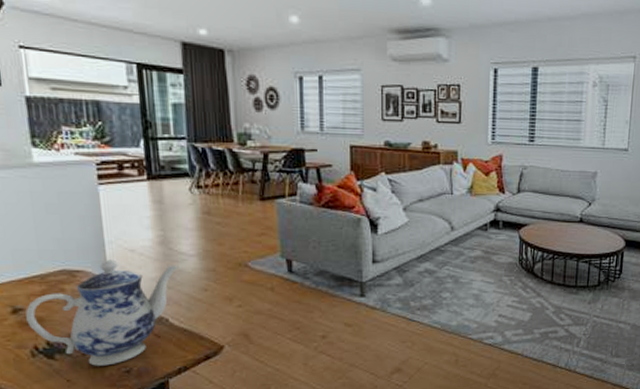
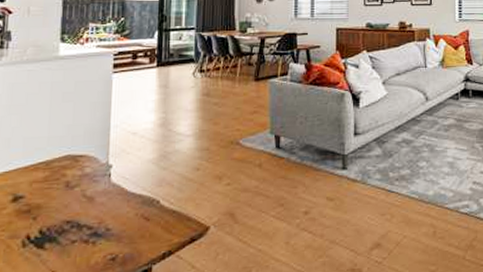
teapot: present [25,259,179,366] -> none [25,143,175,255]

